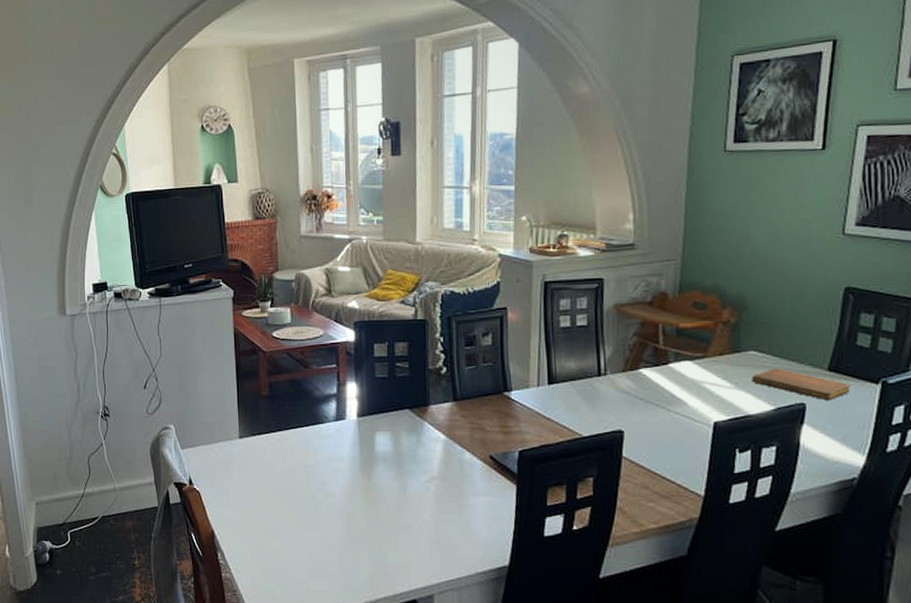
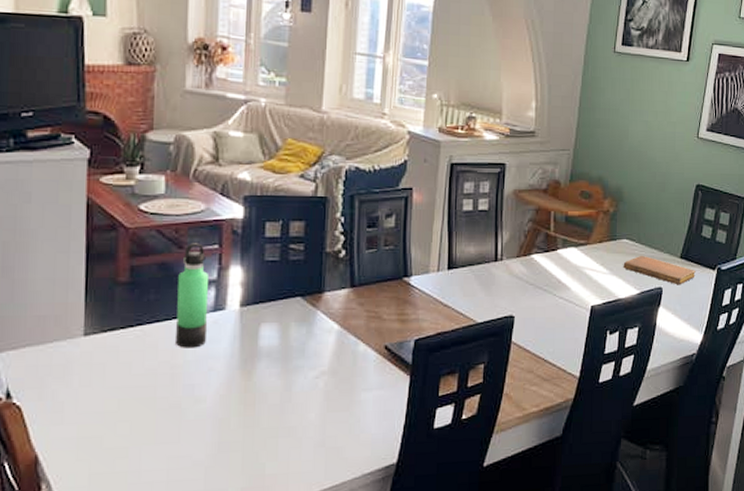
thermos bottle: none [306,363,332,451] -> present [176,243,208,348]

